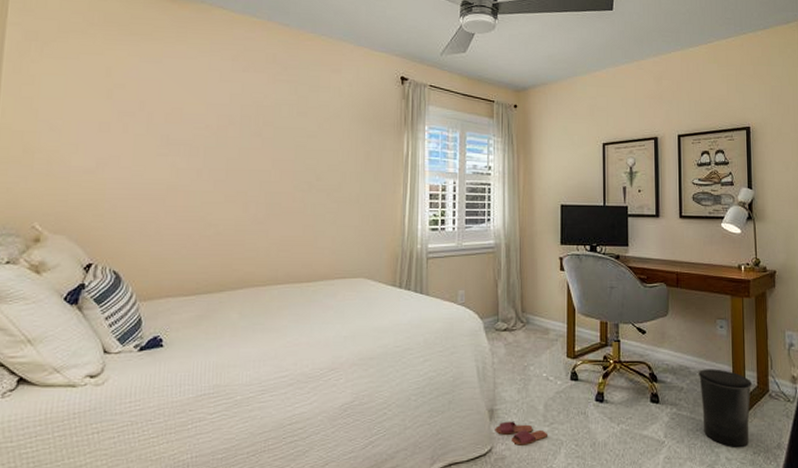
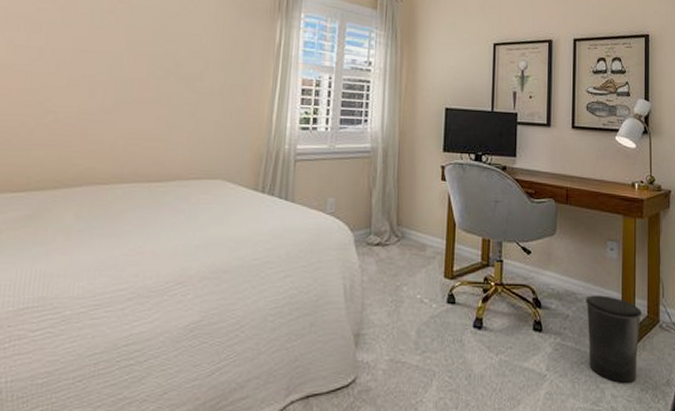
slippers: present [495,421,547,446] -> none [360,347,419,376]

